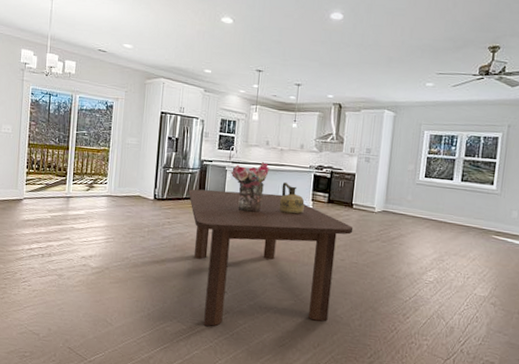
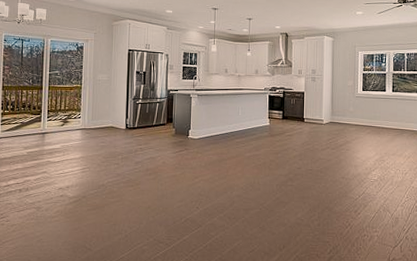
dining table: present [188,189,354,326] -> none [158,115,306,242]
bouquet: present [230,161,270,212] -> none [195,87,230,133]
ceramic jug: present [279,182,305,214] -> none [240,103,262,131]

